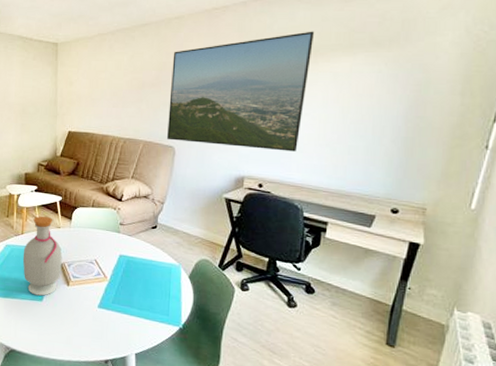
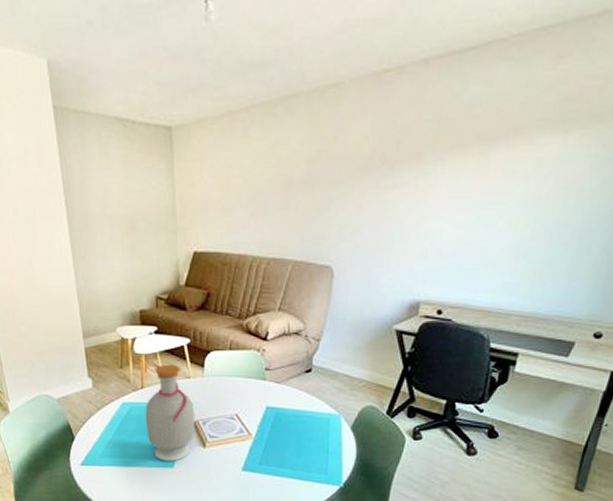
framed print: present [167,31,315,152] -> none [323,100,518,267]

